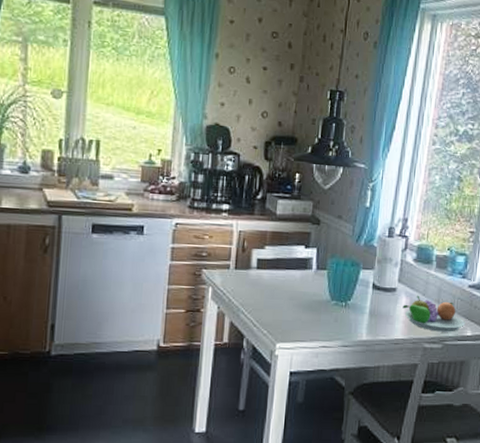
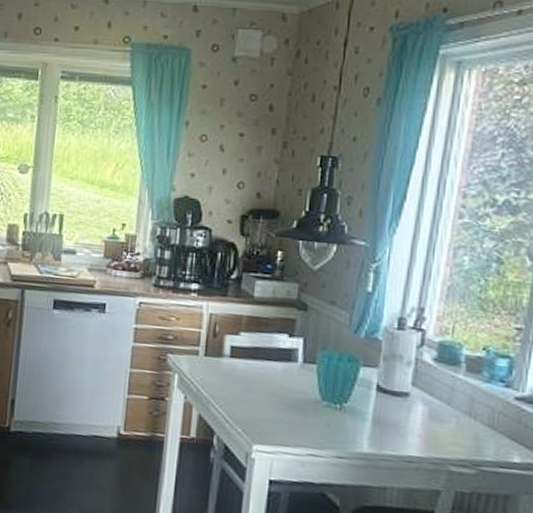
fruit bowl: present [402,295,466,332] -> none [418,404,511,456]

